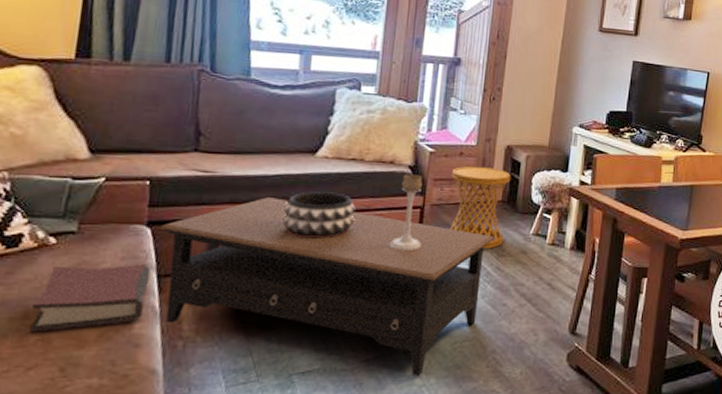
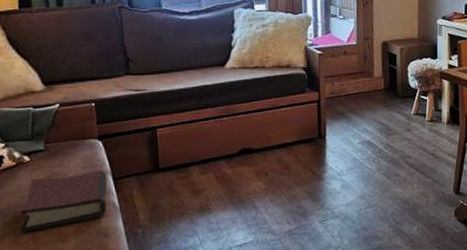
coffee table: present [159,197,495,376] -> none [108,106,382,240]
decorative bowl: present [281,191,356,239] -> none [204,96,264,137]
candle holder: present [390,174,423,251] -> none [296,74,322,139]
side table: present [449,166,511,249] -> none [339,61,390,131]

